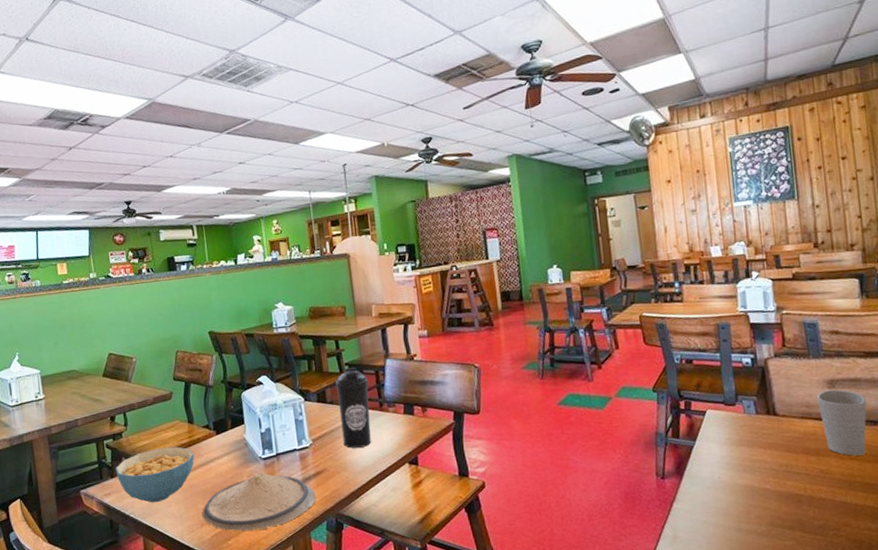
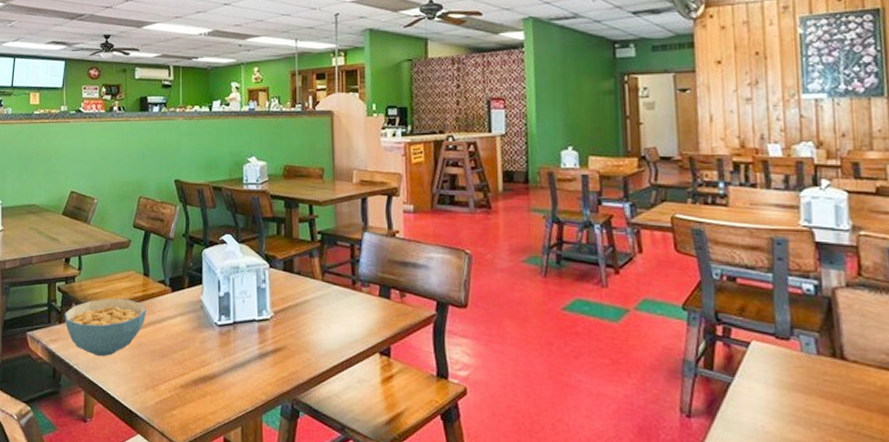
plate: present [202,473,316,532] -> none [148,341,272,404]
water bottle: present [335,367,371,448] -> none [305,237,343,328]

